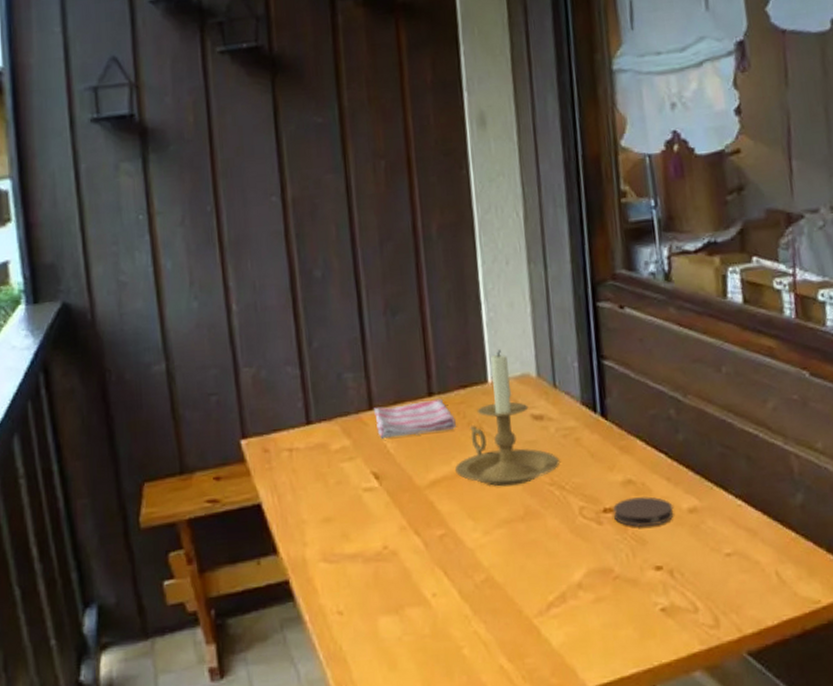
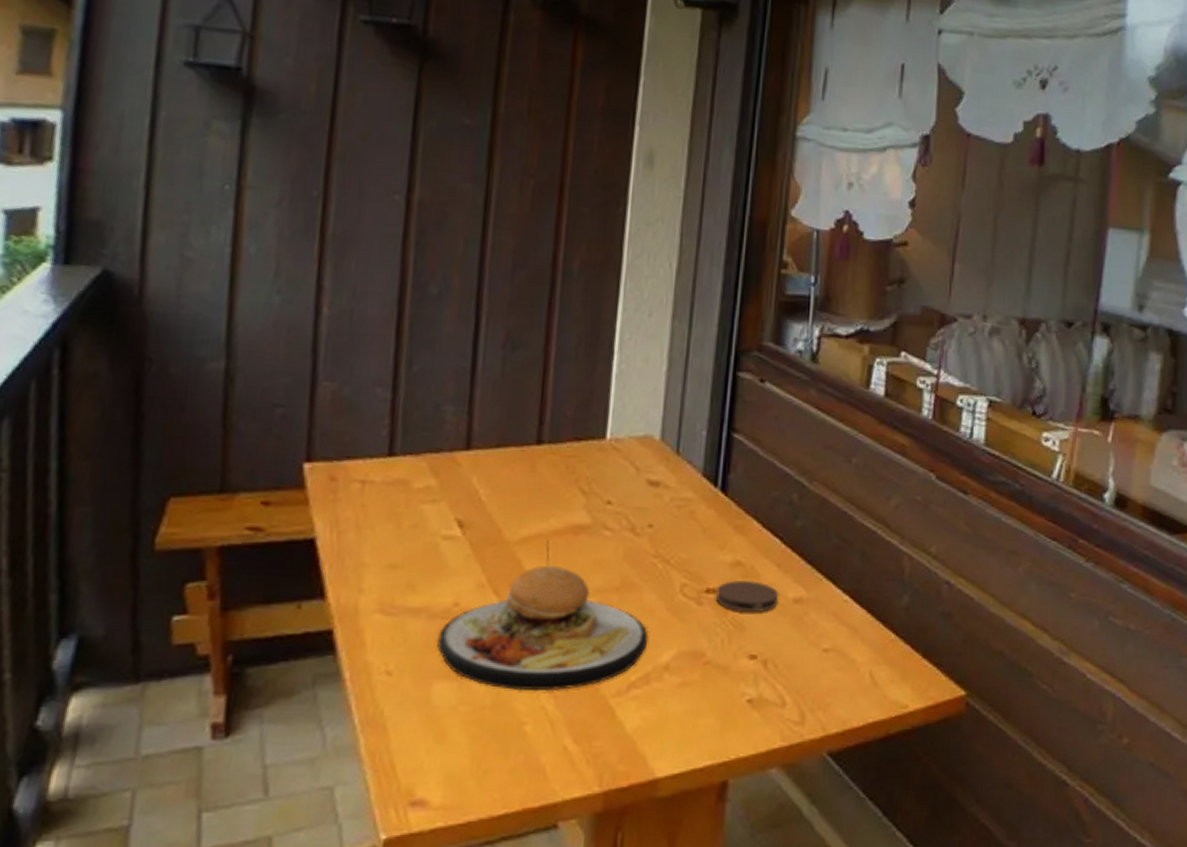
dish towel: present [374,398,456,439] -> none [471,448,563,485]
plate: none [374,481,559,619] -> present [436,540,649,692]
candle holder: present [455,350,559,487] -> none [553,405,668,553]

